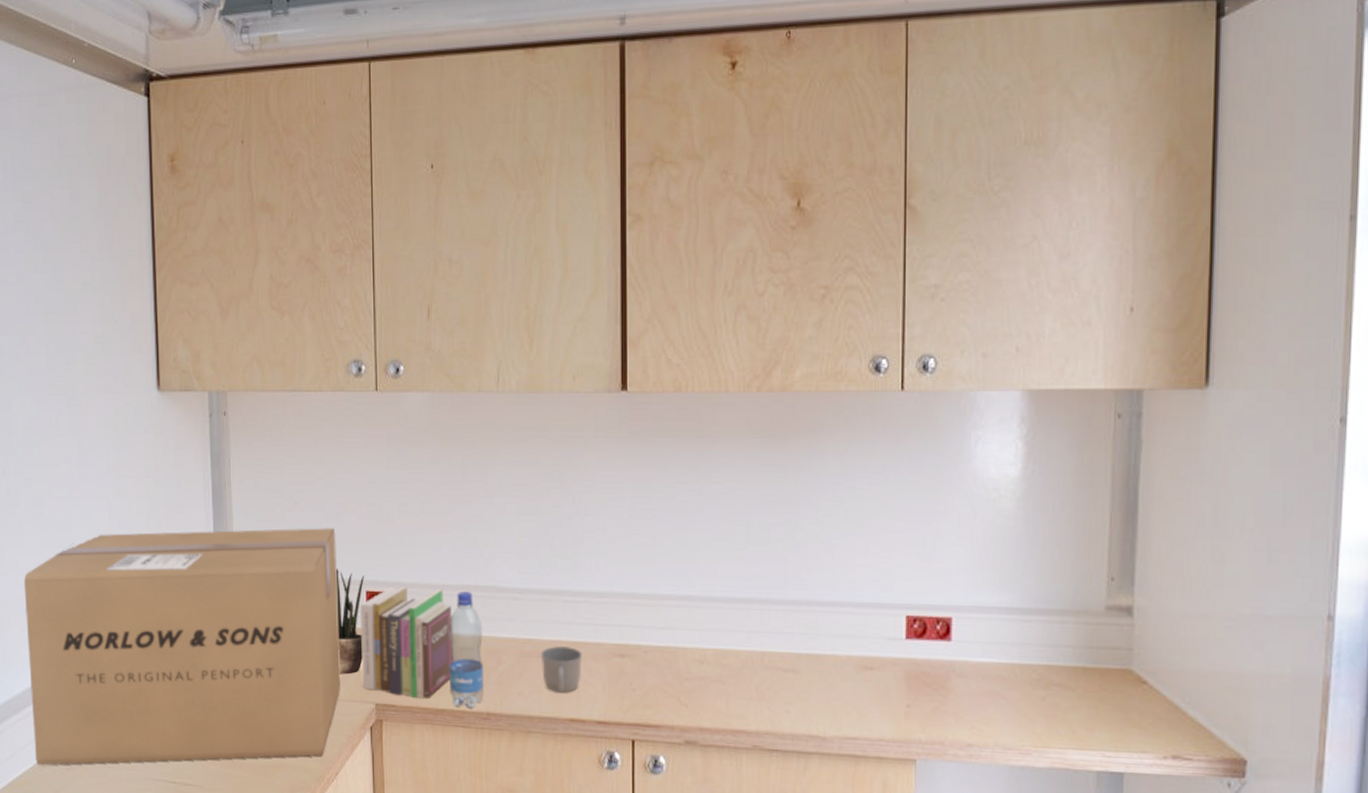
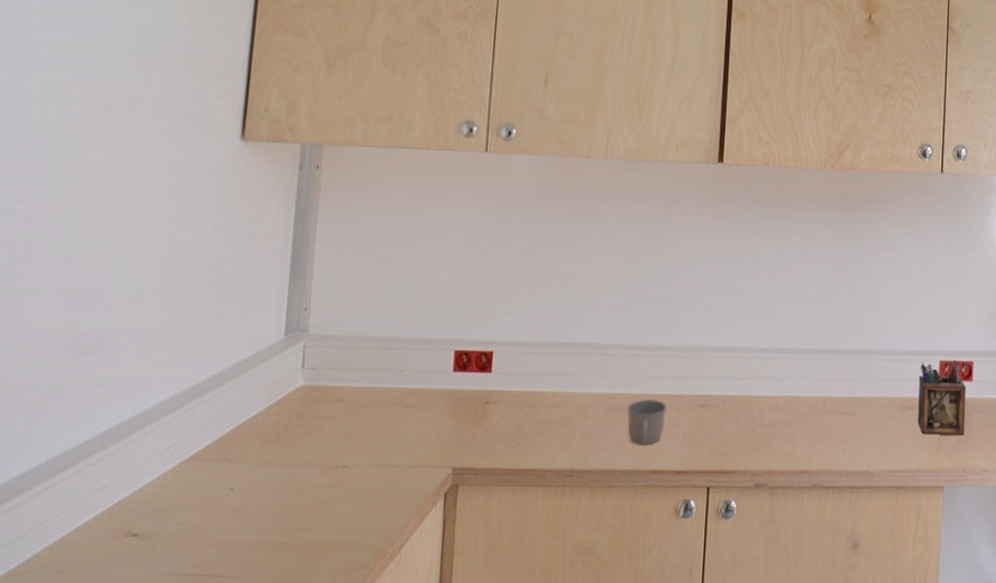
box: present [23,527,340,766] -> none [12,285,428,571]
potted plant: present [335,568,365,675] -> none [415,327,455,439]
books: present [361,586,452,698] -> none [440,344,543,459]
bottle: present [449,591,484,709] -> none [533,349,573,466]
desk organizer: none [879,614,943,704] -> present [918,359,966,436]

